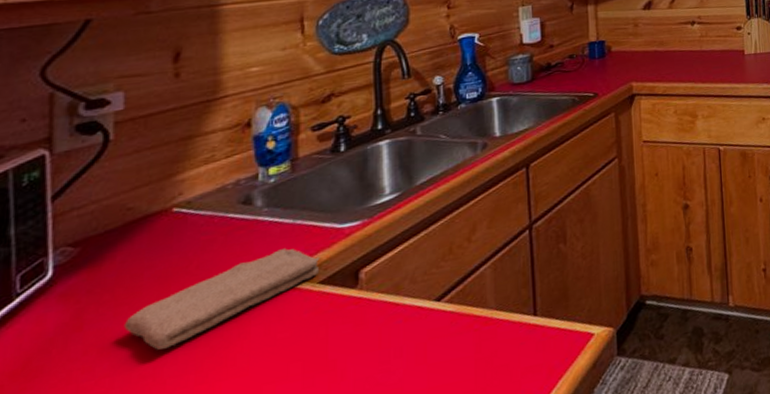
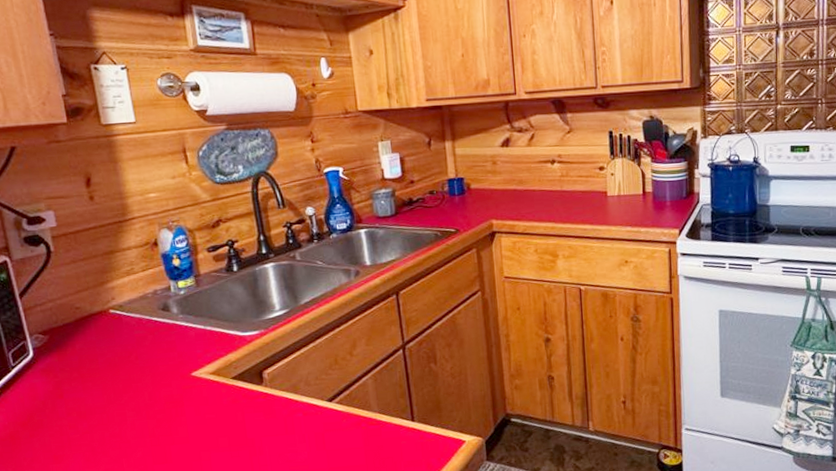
washcloth: present [123,248,320,350] -> none [91,349,231,418]

